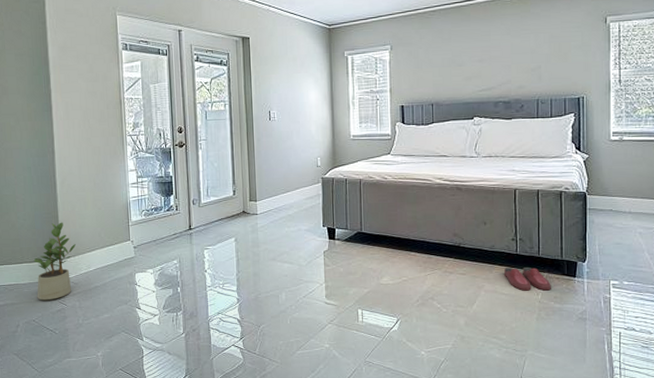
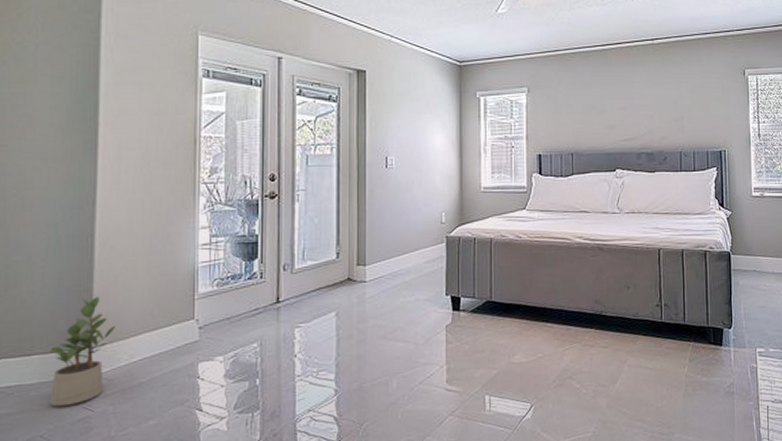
slippers: present [504,267,551,291] -> none [649,336,698,364]

